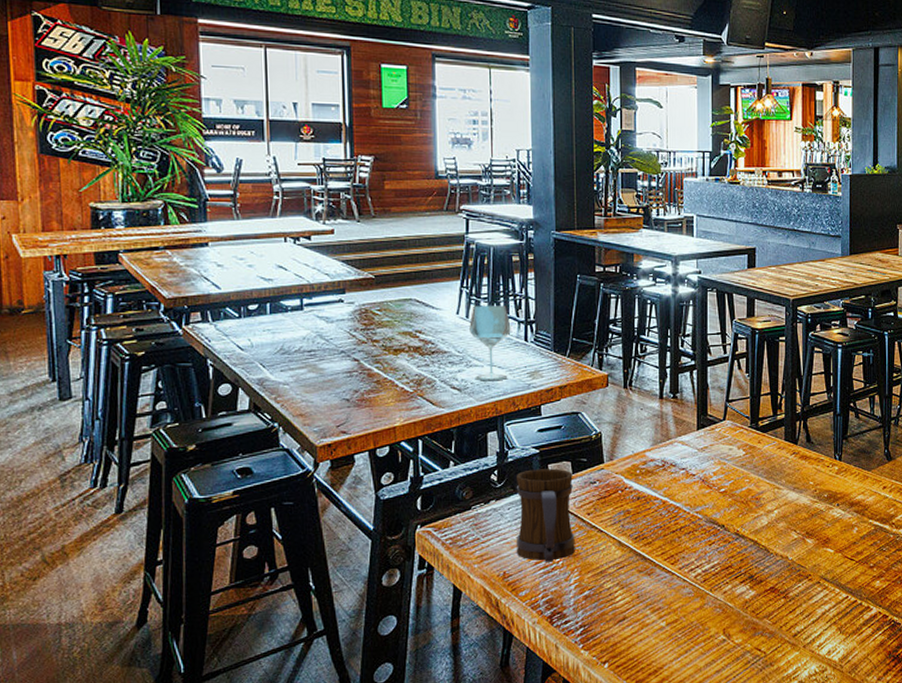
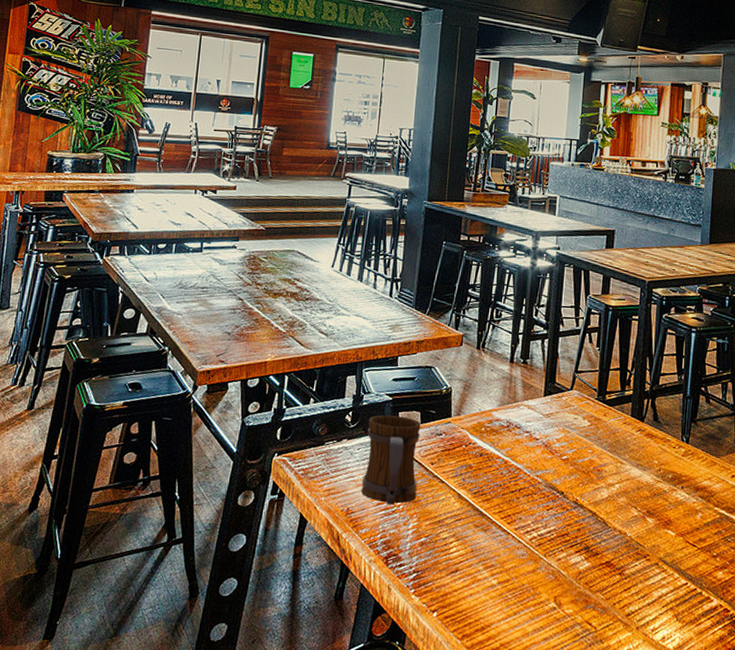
wine glass: present [469,305,511,380] -> none [341,261,379,330]

